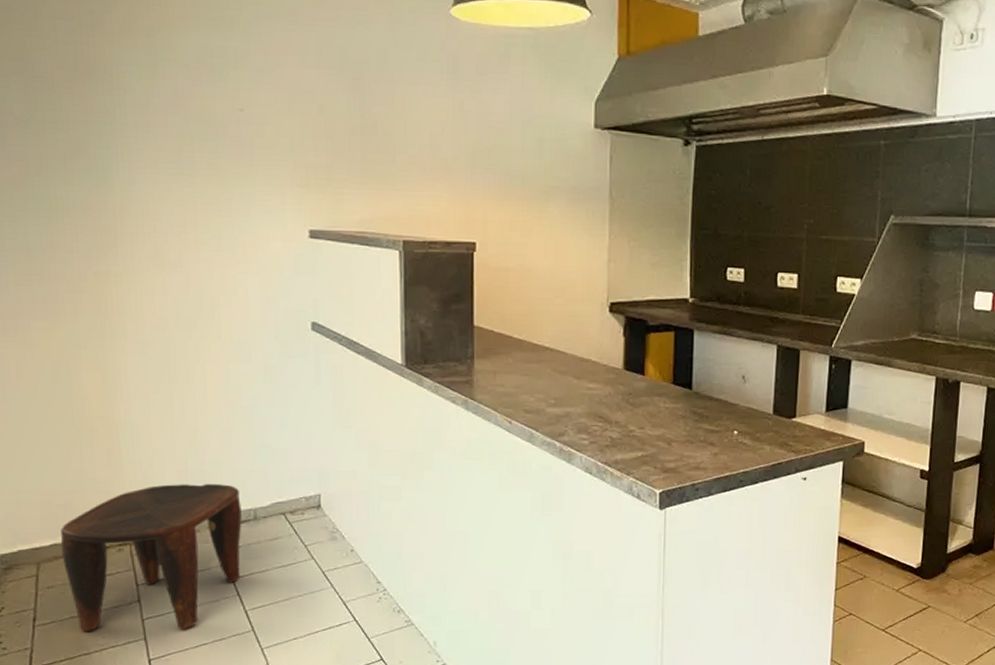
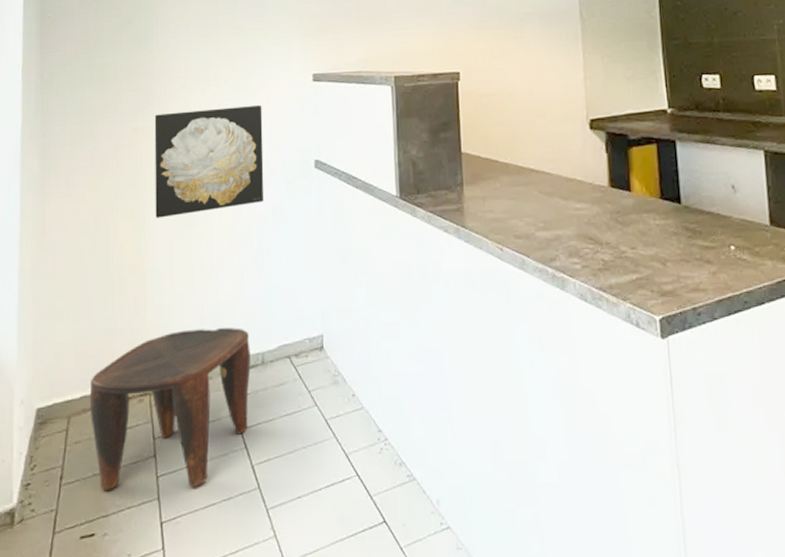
wall art: none [119,258,254,371] -> present [154,104,264,218]

